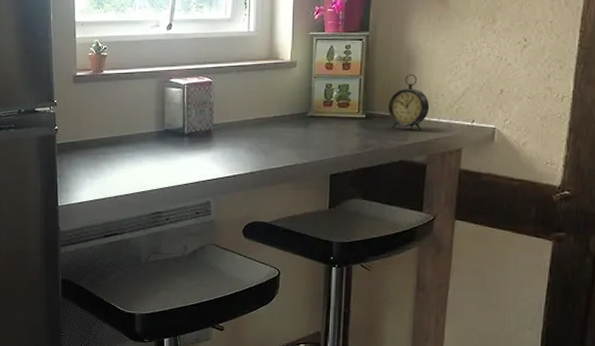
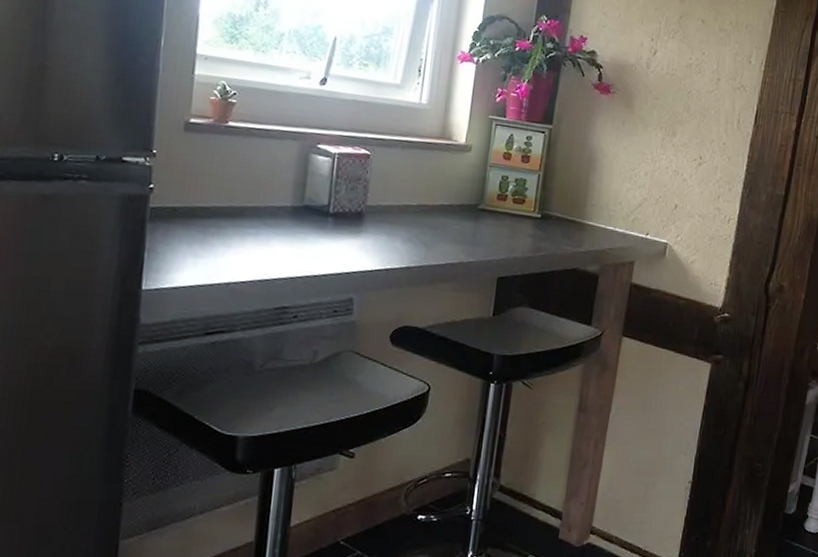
alarm clock: present [388,73,430,130] -> none [565,176,607,238]

